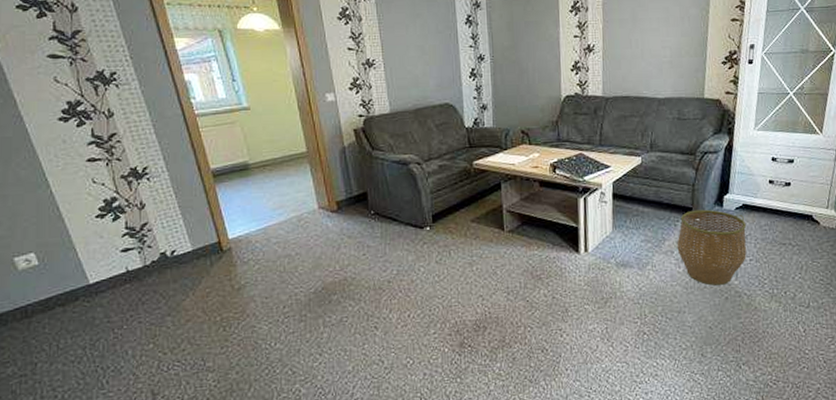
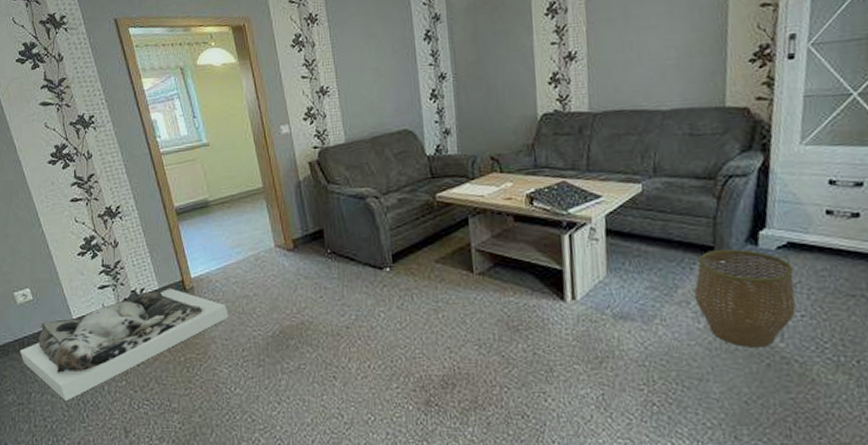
dog bed: none [21,249,269,370] -> present [19,287,229,402]

